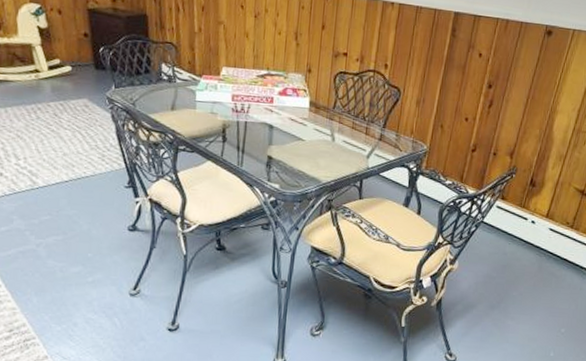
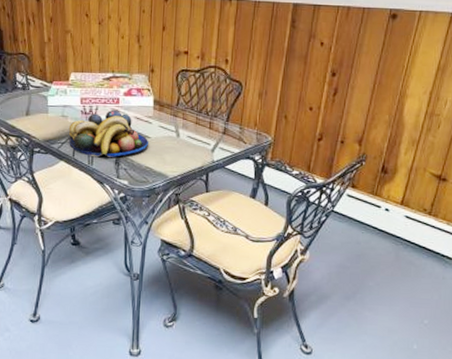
fruit bowl: none [217,109,303,160] -> present [68,109,149,158]

